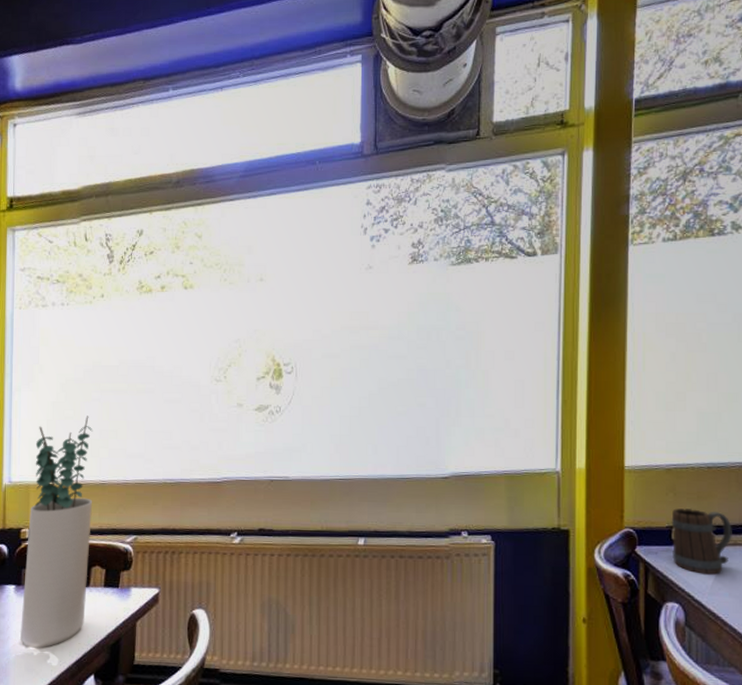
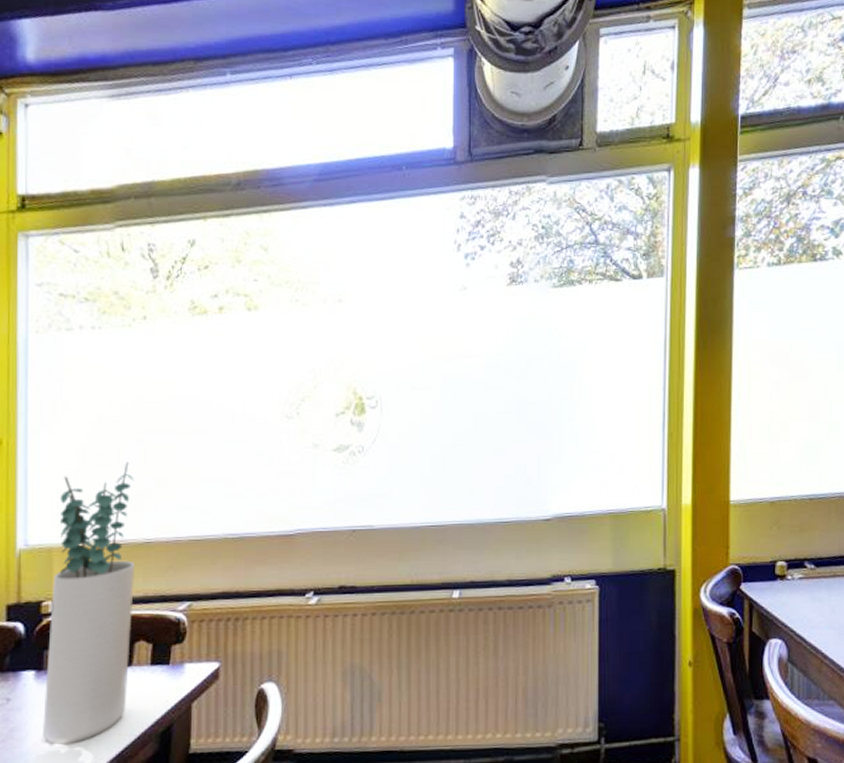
beer mug: present [671,508,732,575] -> none [775,542,832,608]

